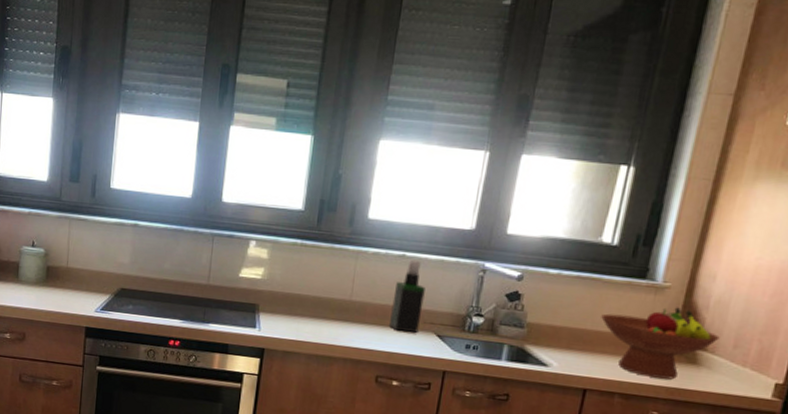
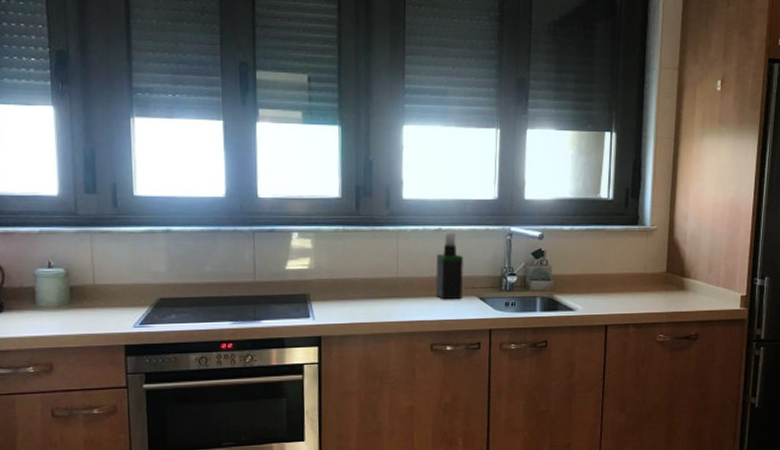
fruit bowl: present [601,307,720,380] -> none [609,245,698,306]

